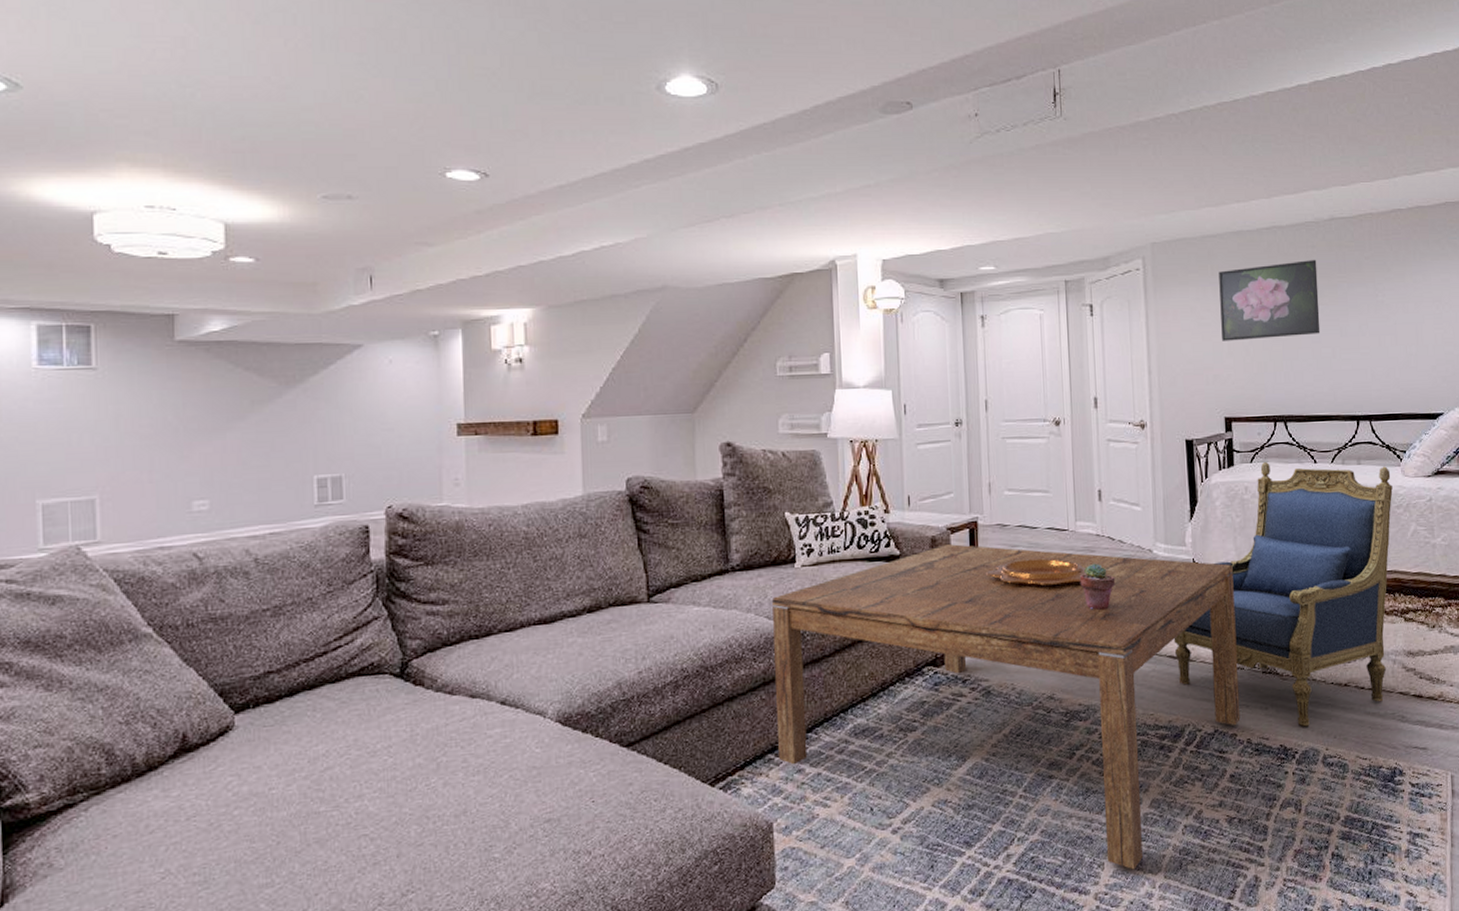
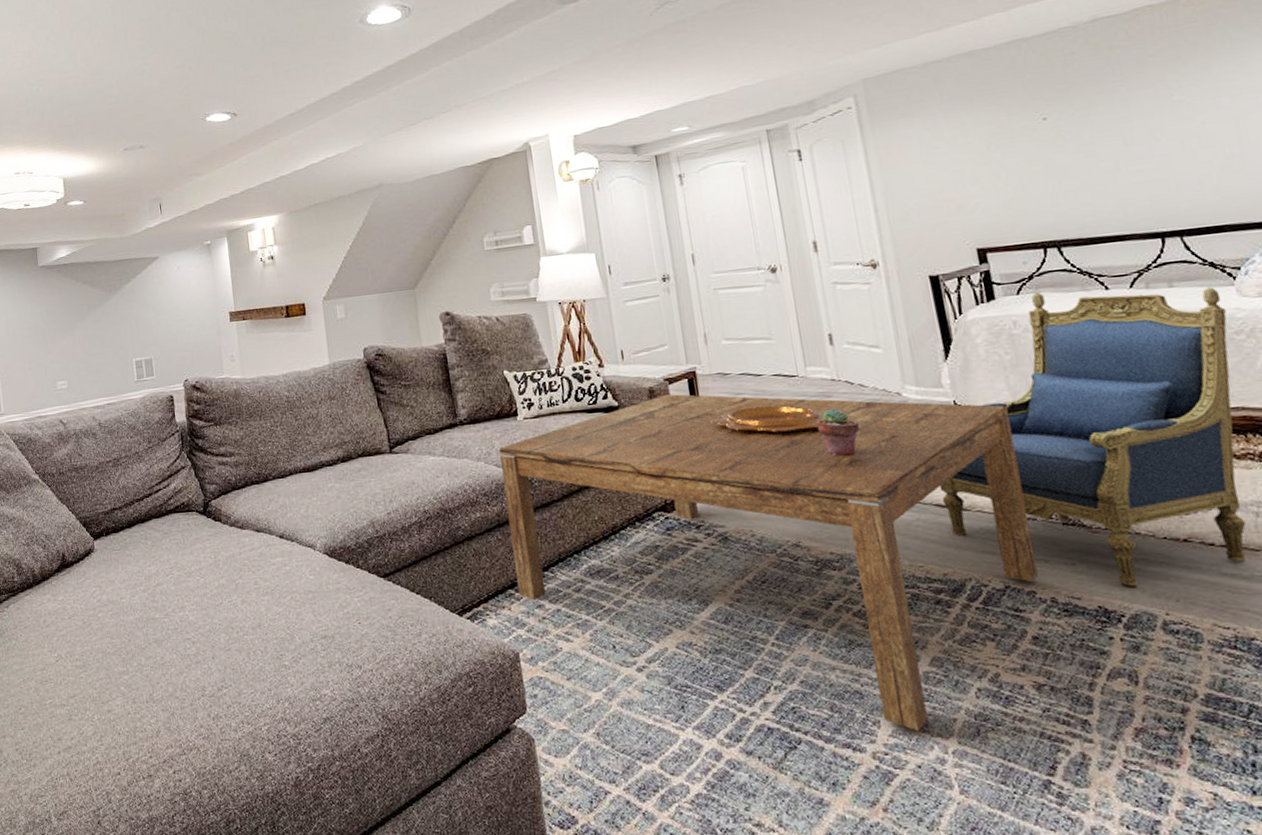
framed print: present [1219,259,1321,341] -> none [950,66,1095,169]

